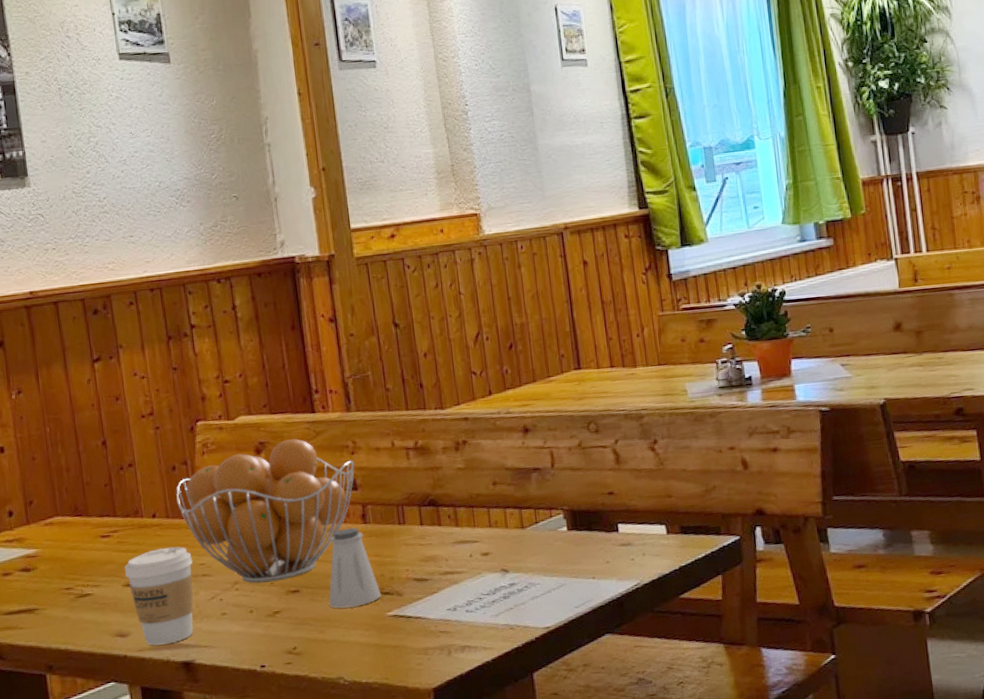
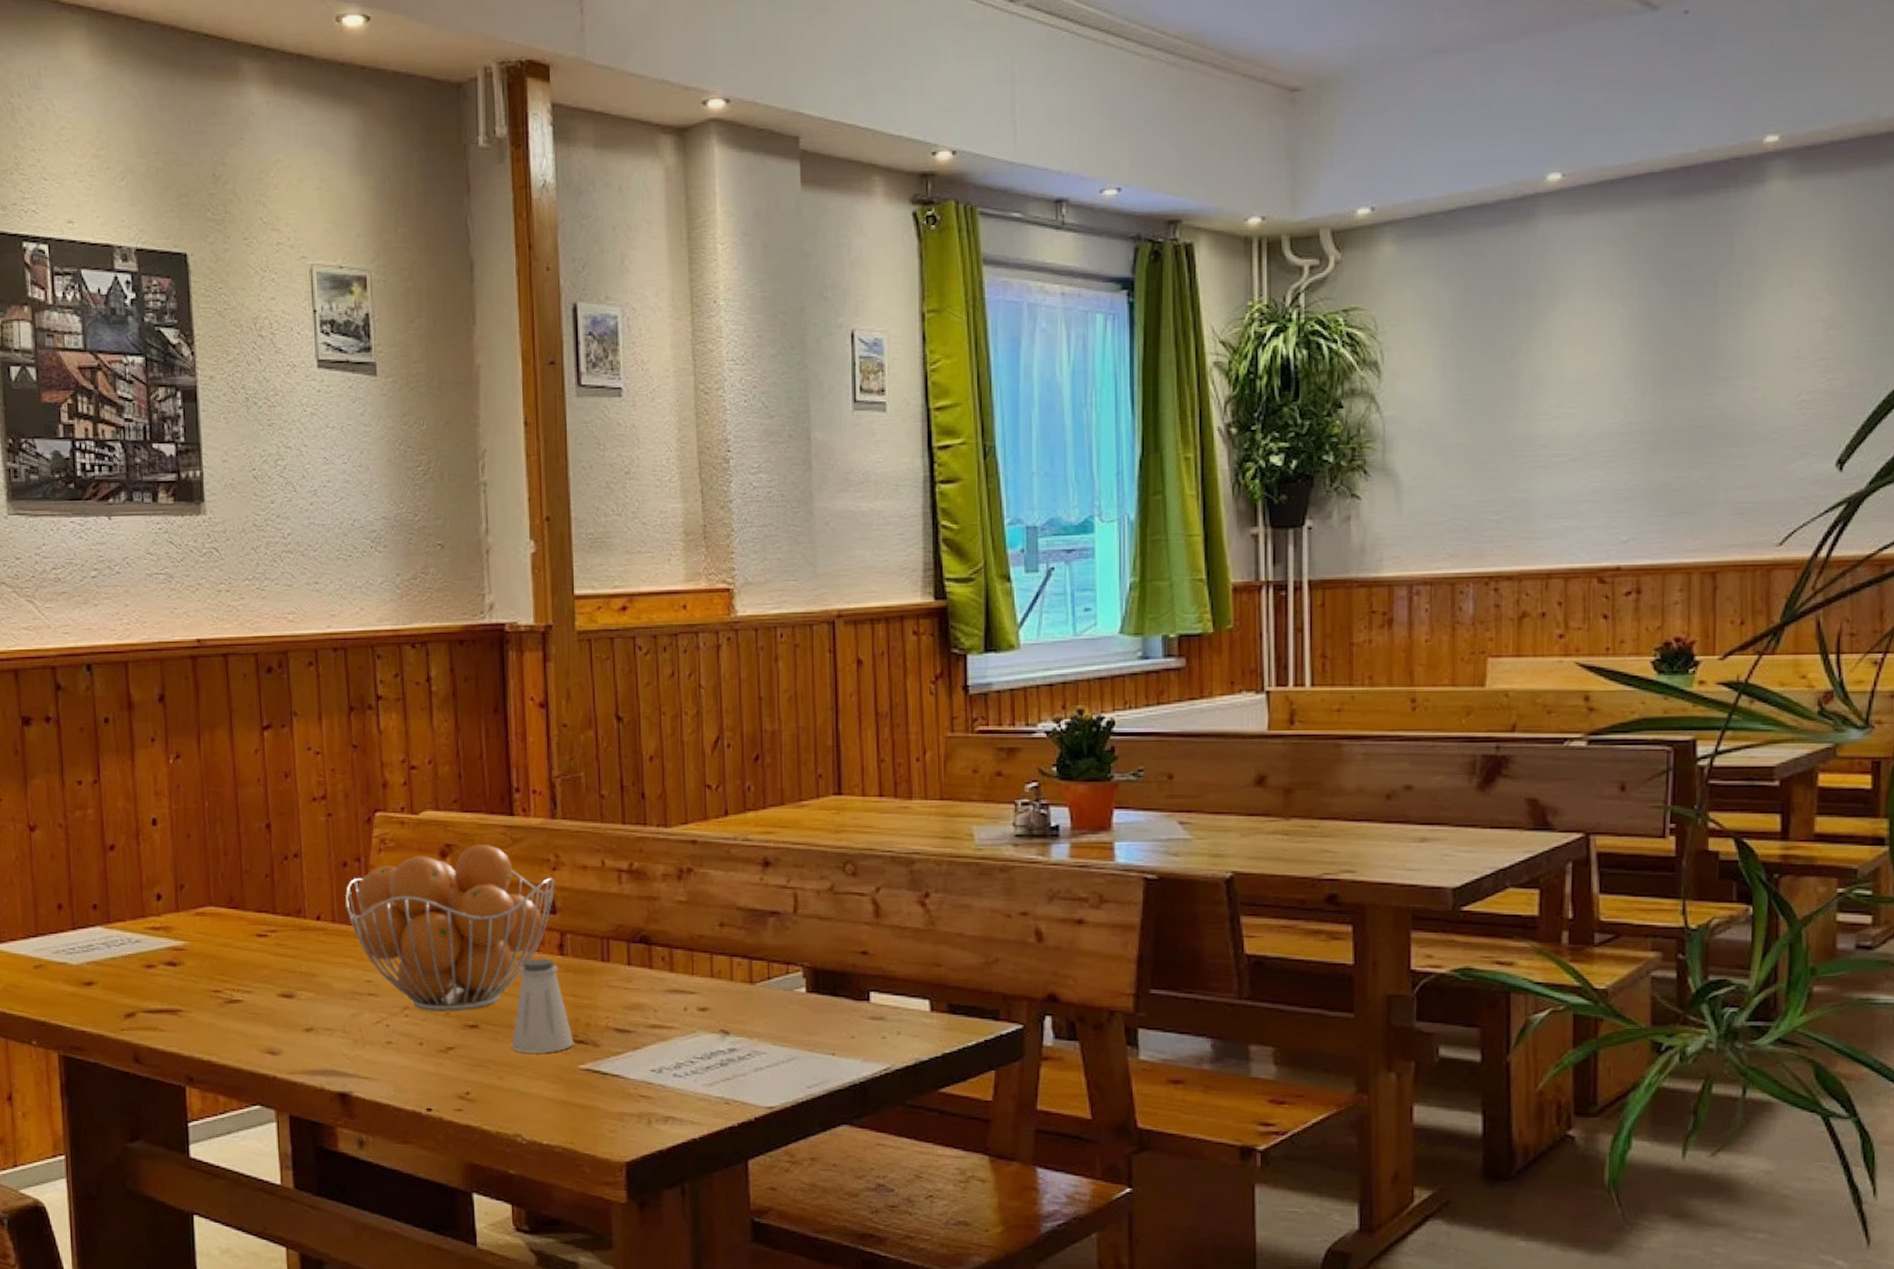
coffee cup: present [124,546,194,646] -> none [280,956,358,1069]

